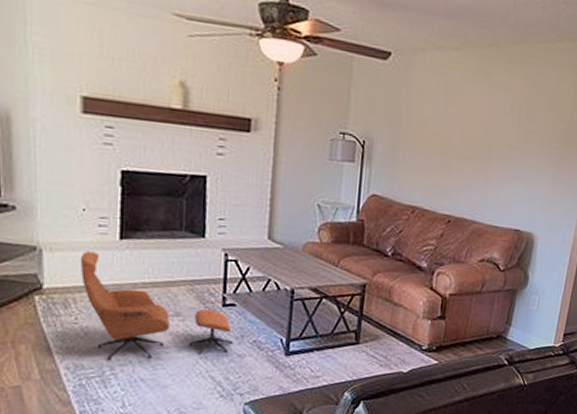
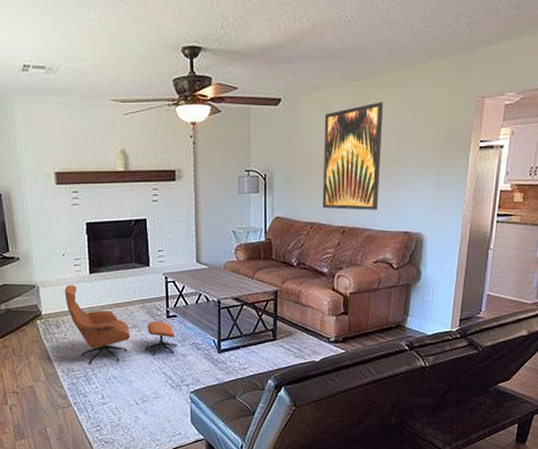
wall art: none [427,76,506,201] -> present [322,102,384,210]

